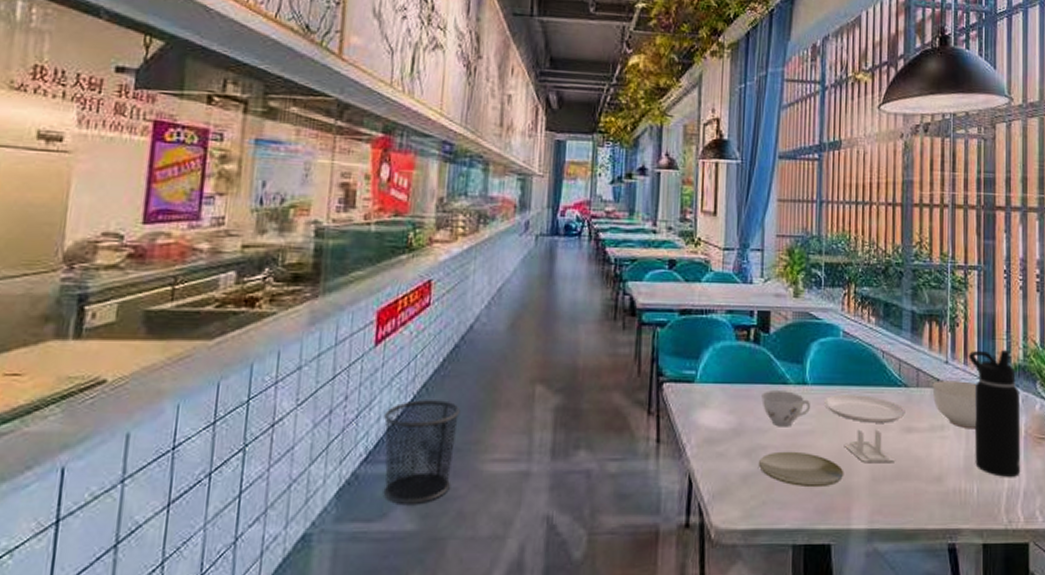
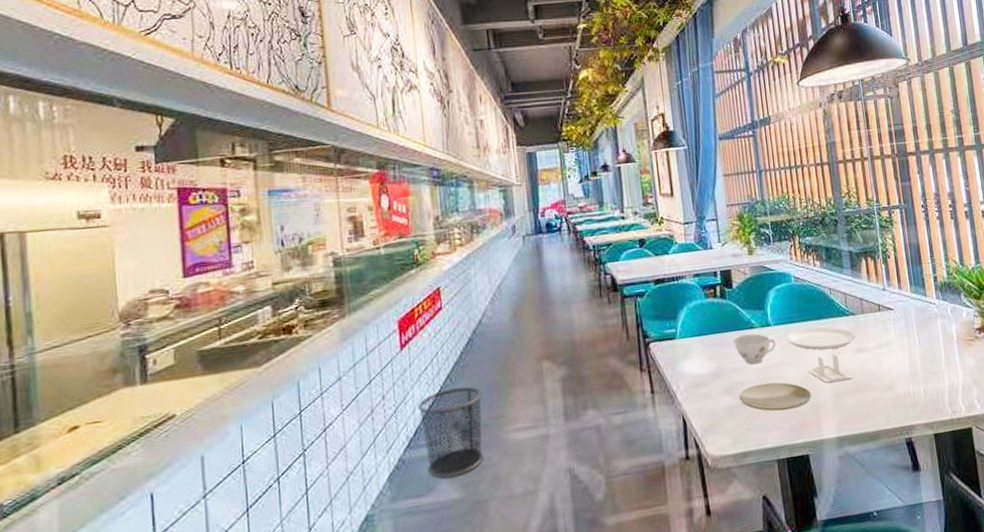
bowl: present [932,380,977,429] -> none [874,302,916,342]
water bottle: present [968,350,1021,477] -> none [901,272,958,377]

